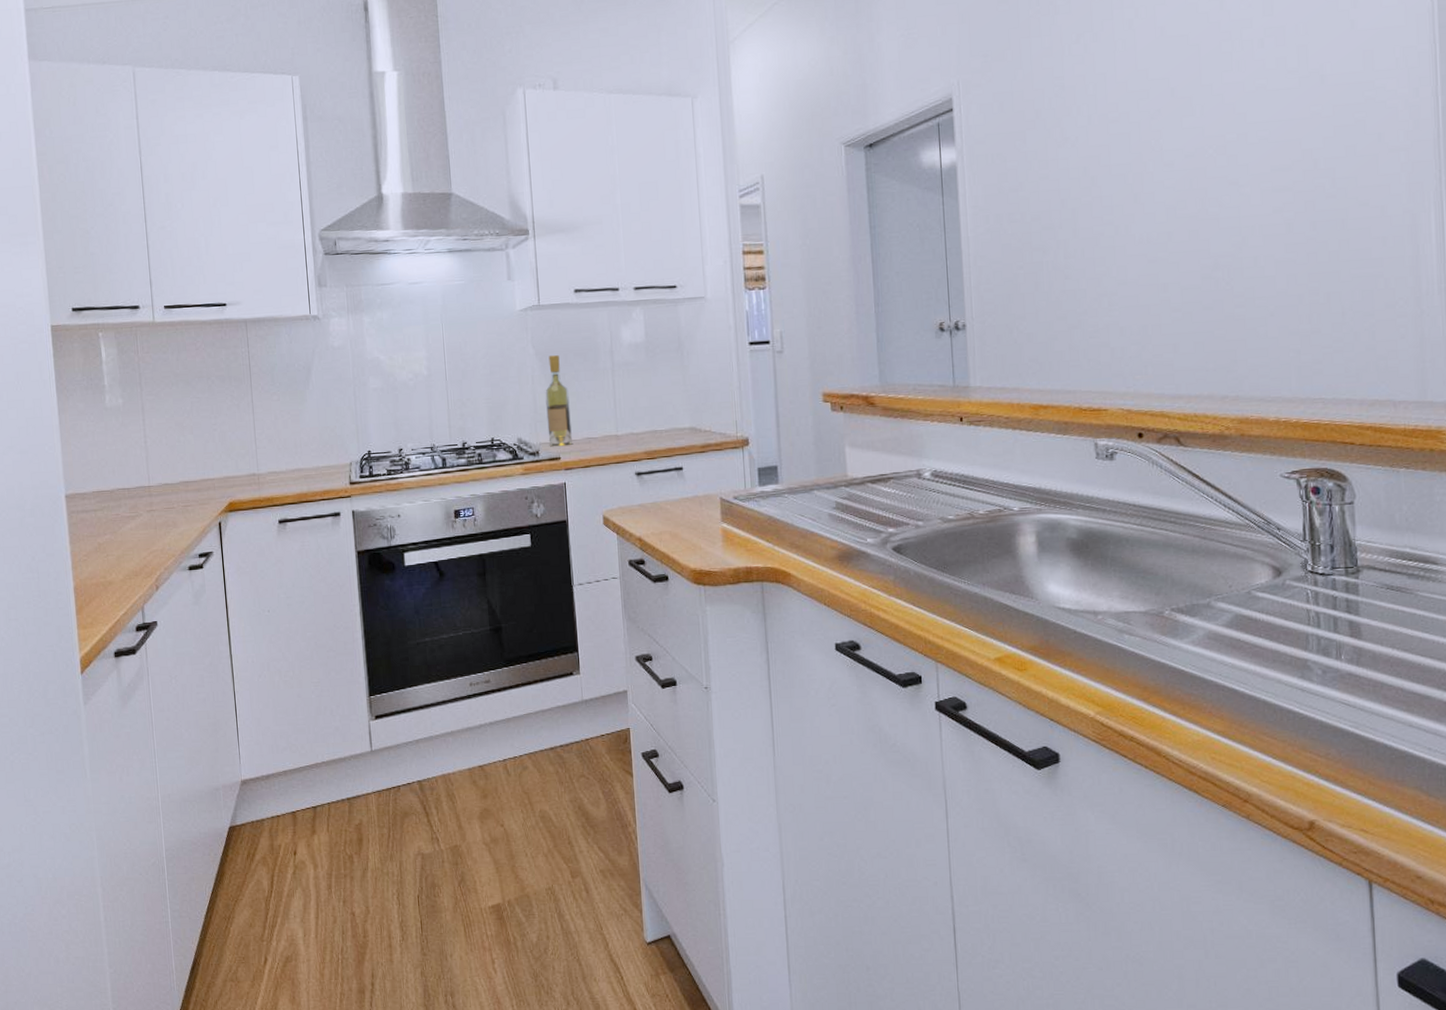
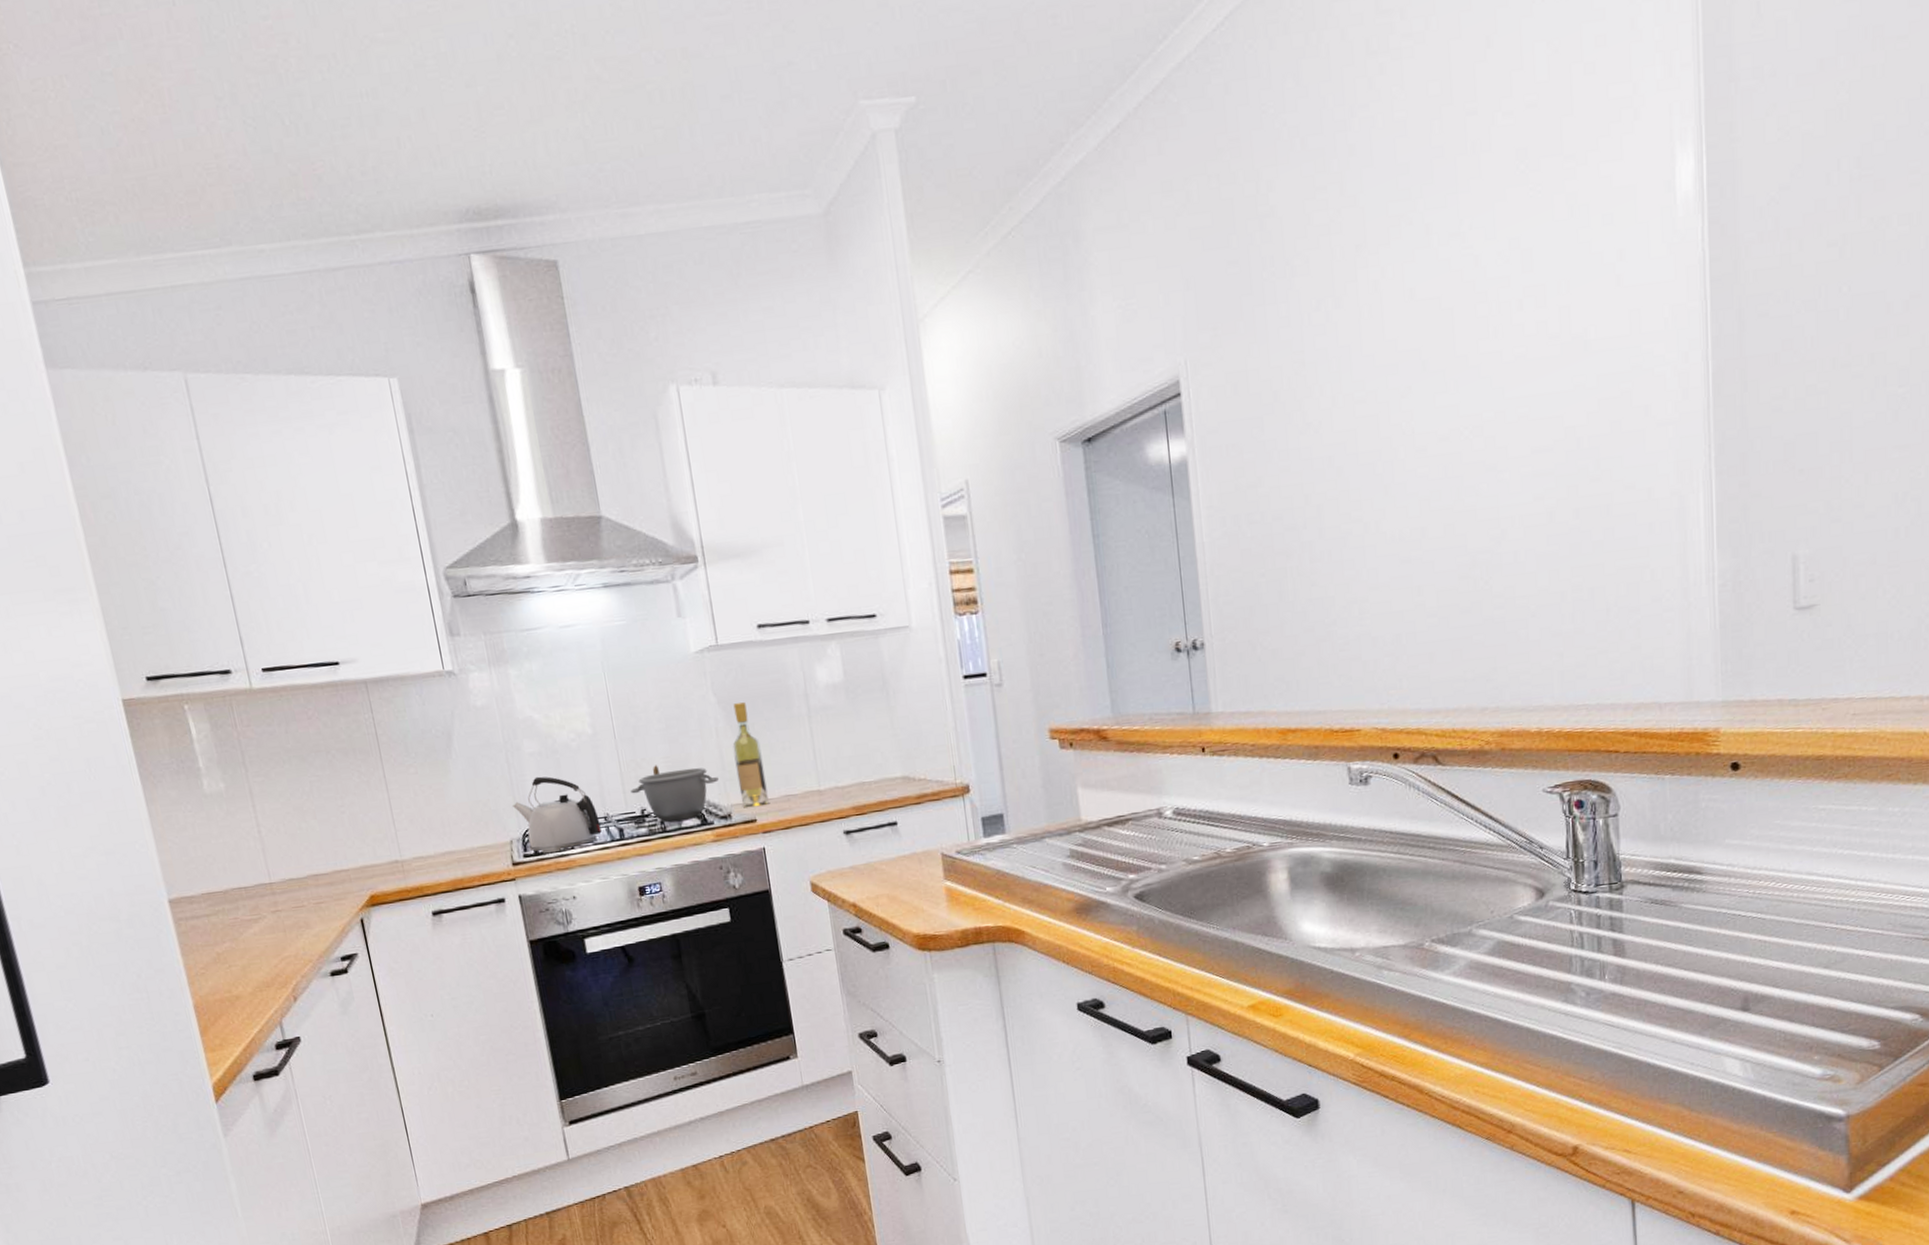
kettle: none [354,409,427,476] -> present [512,776,602,854]
cooking pot: none [455,405,531,457] -> present [630,765,719,823]

